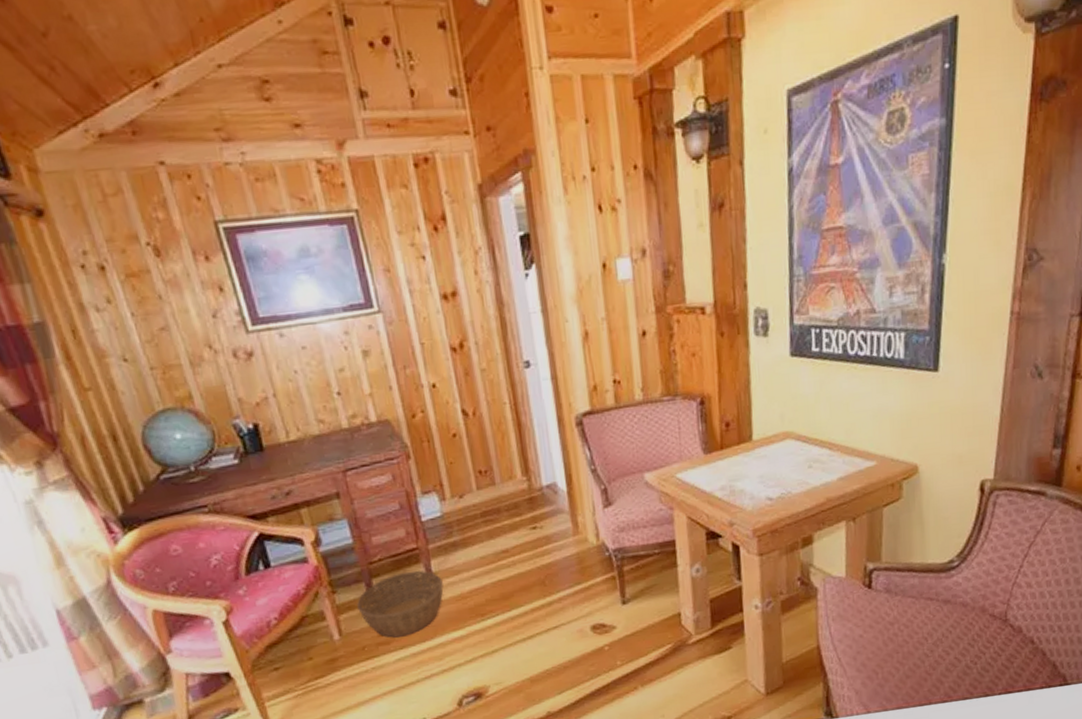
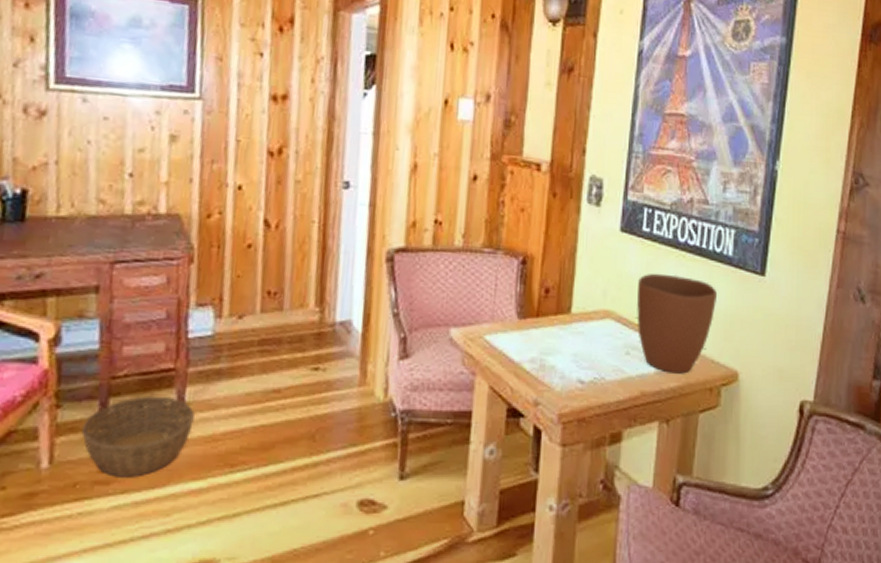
vase: none [813,387,891,477] -> present [637,273,717,374]

